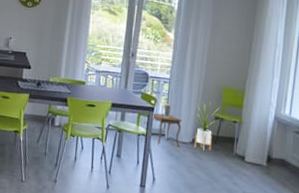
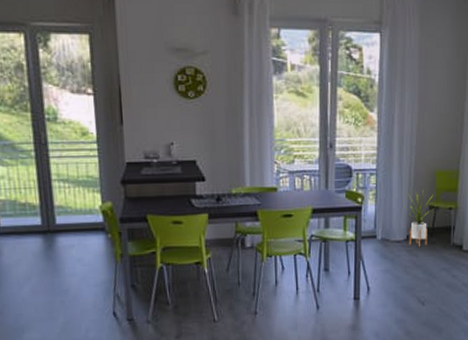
side table: present [152,103,182,147] -> none [360,199,394,249]

